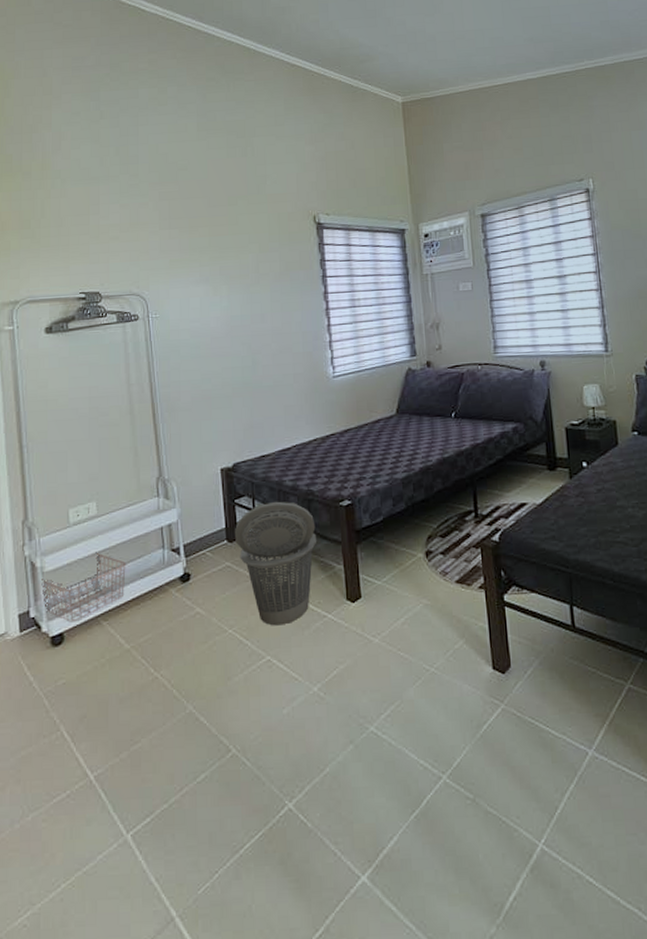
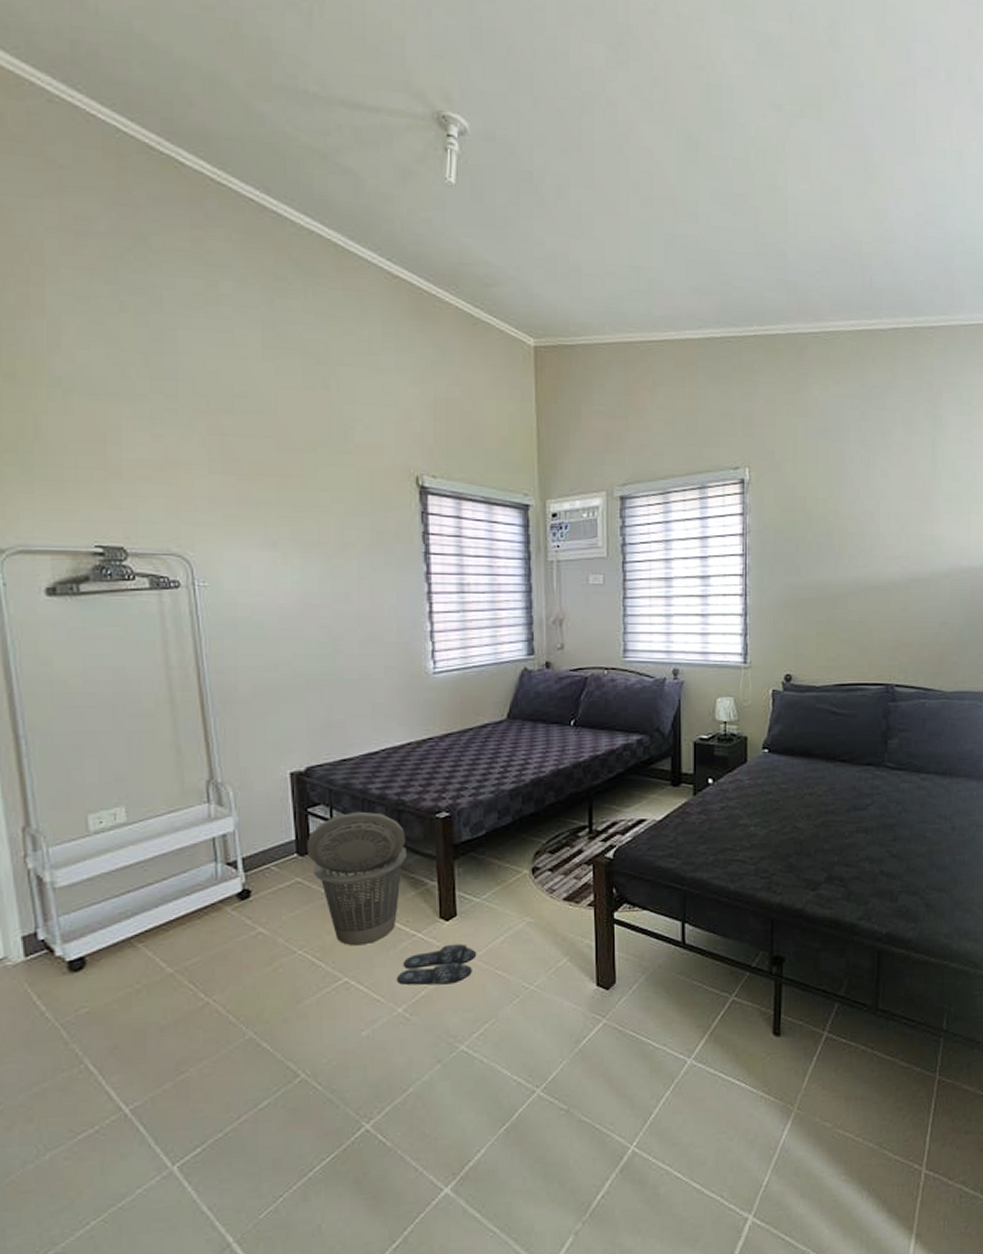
basket: present [41,553,126,622] -> none [52,866,167,945]
slippers: none [311,625,381,665] -> present [396,944,477,985]

